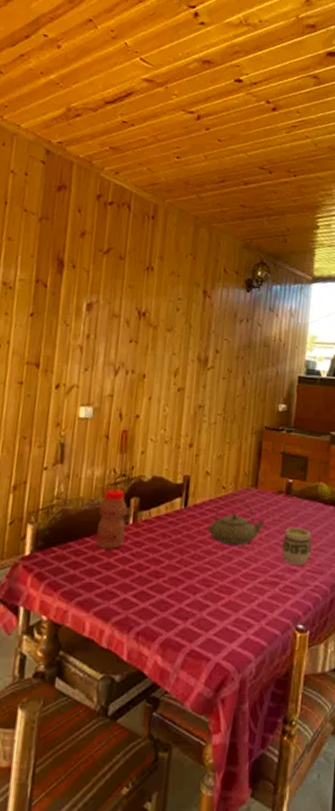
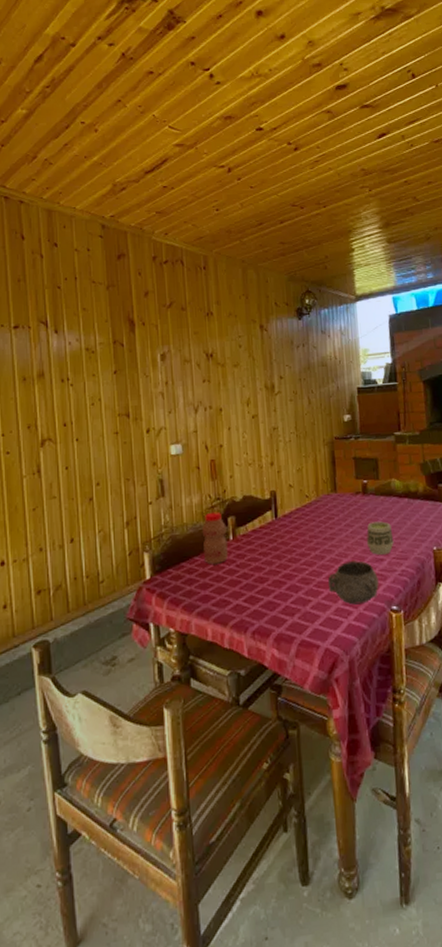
teapot: present [208,499,265,545] -> none [299,504,348,545]
decorative bowl: none [231,567,288,618] -> present [328,561,379,605]

